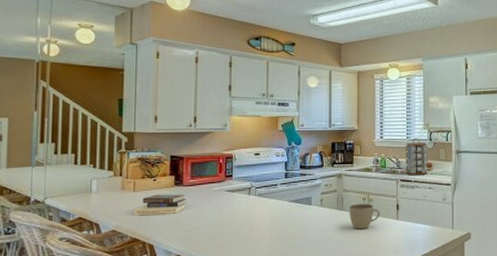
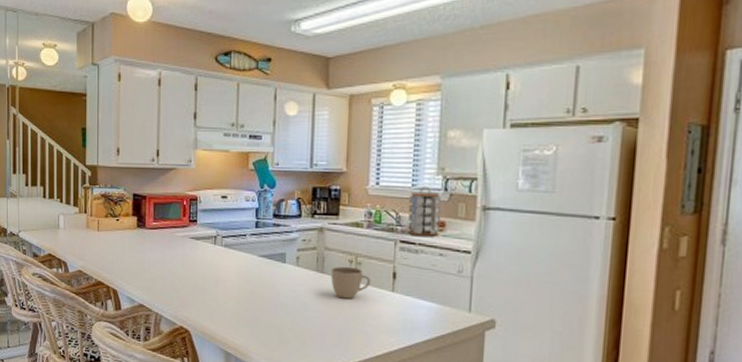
books: present [133,194,187,216] -> none [98,236,149,259]

